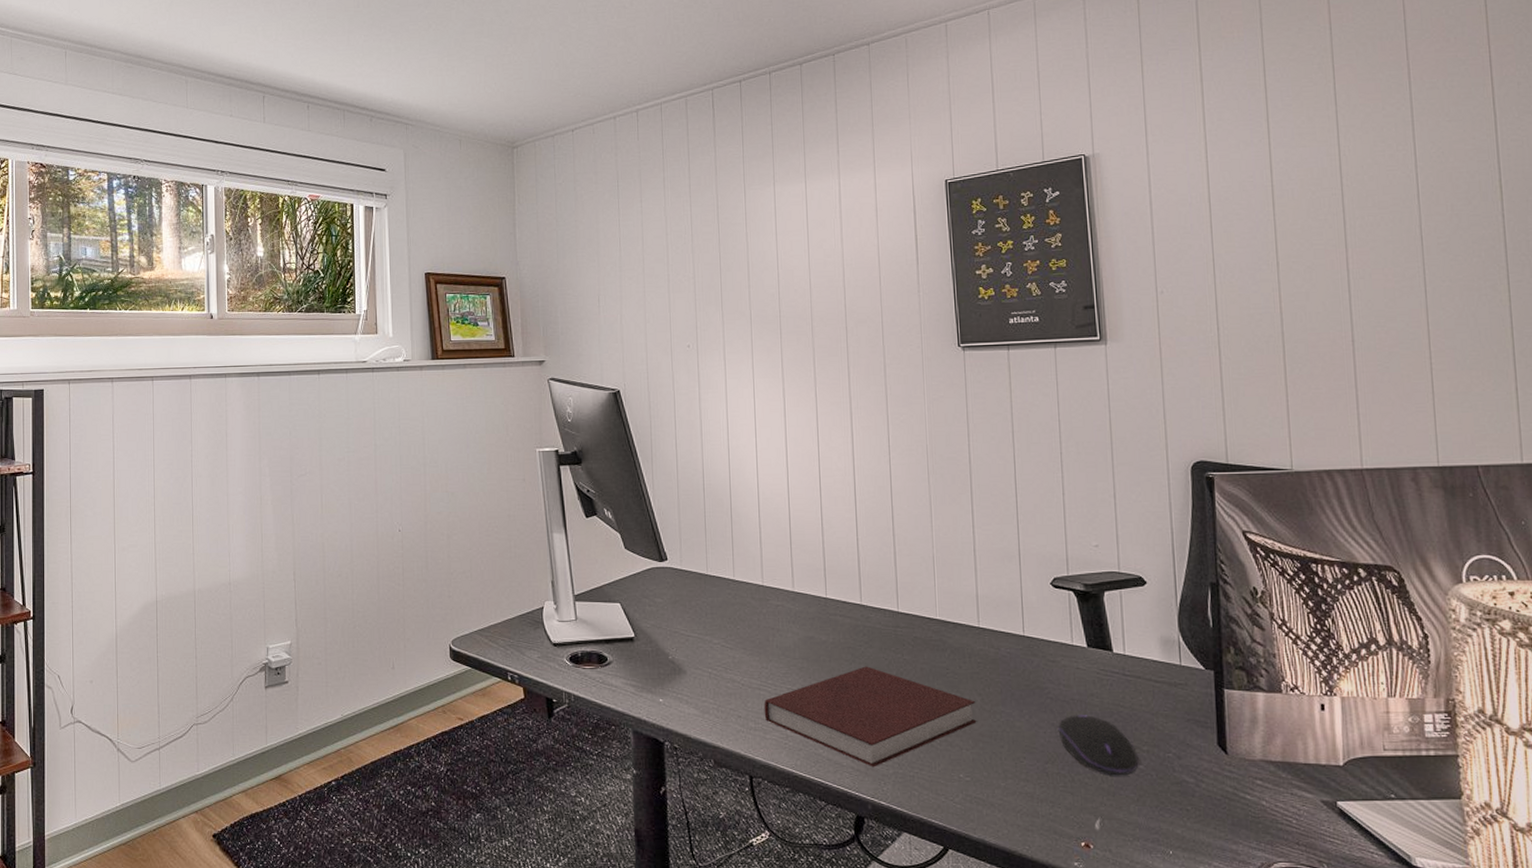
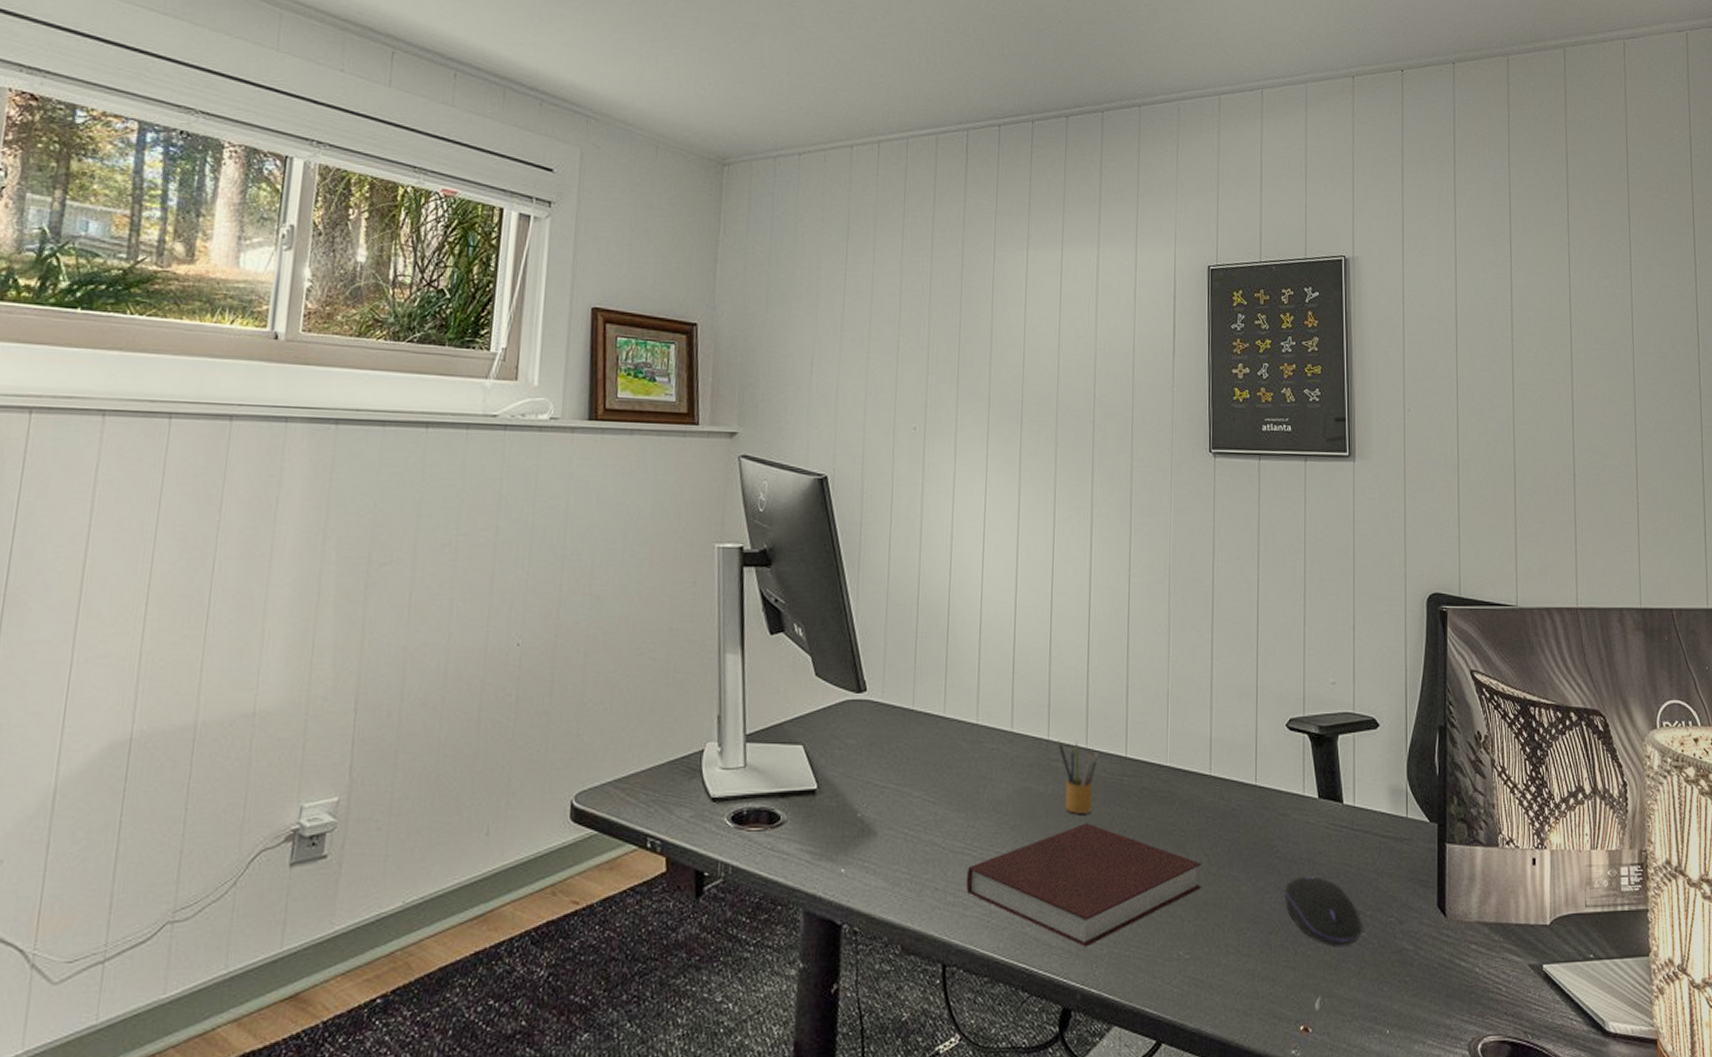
pencil box: none [835,597,873,660] -> present [1058,739,1099,815]

